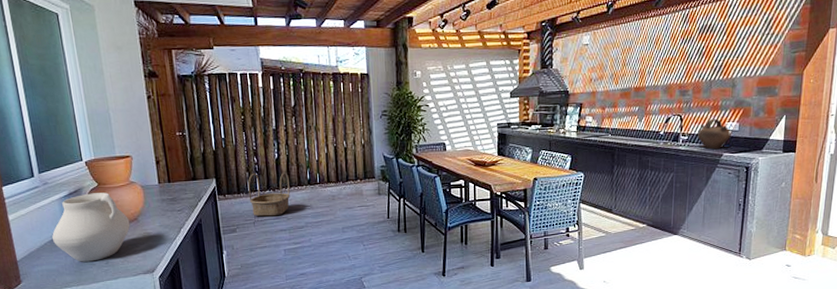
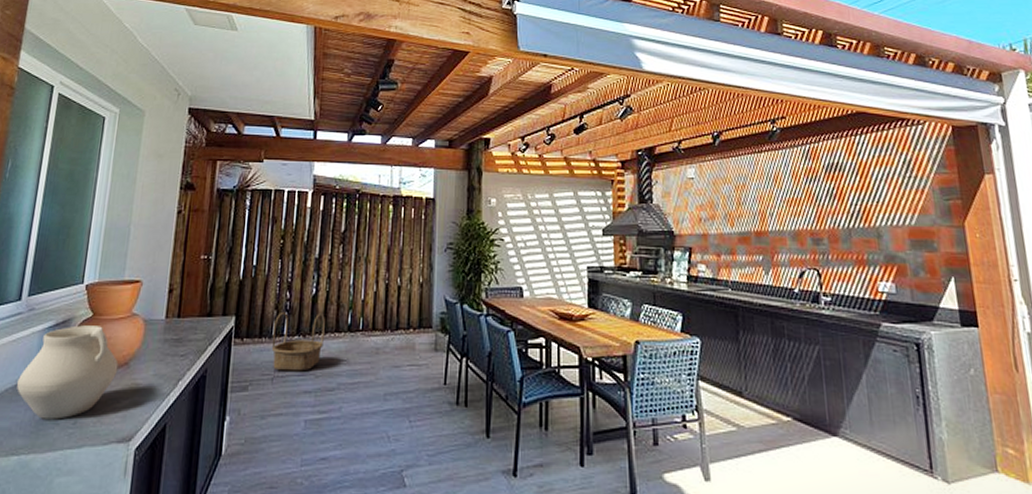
jug: present [697,118,731,150] -> none [842,275,888,317]

